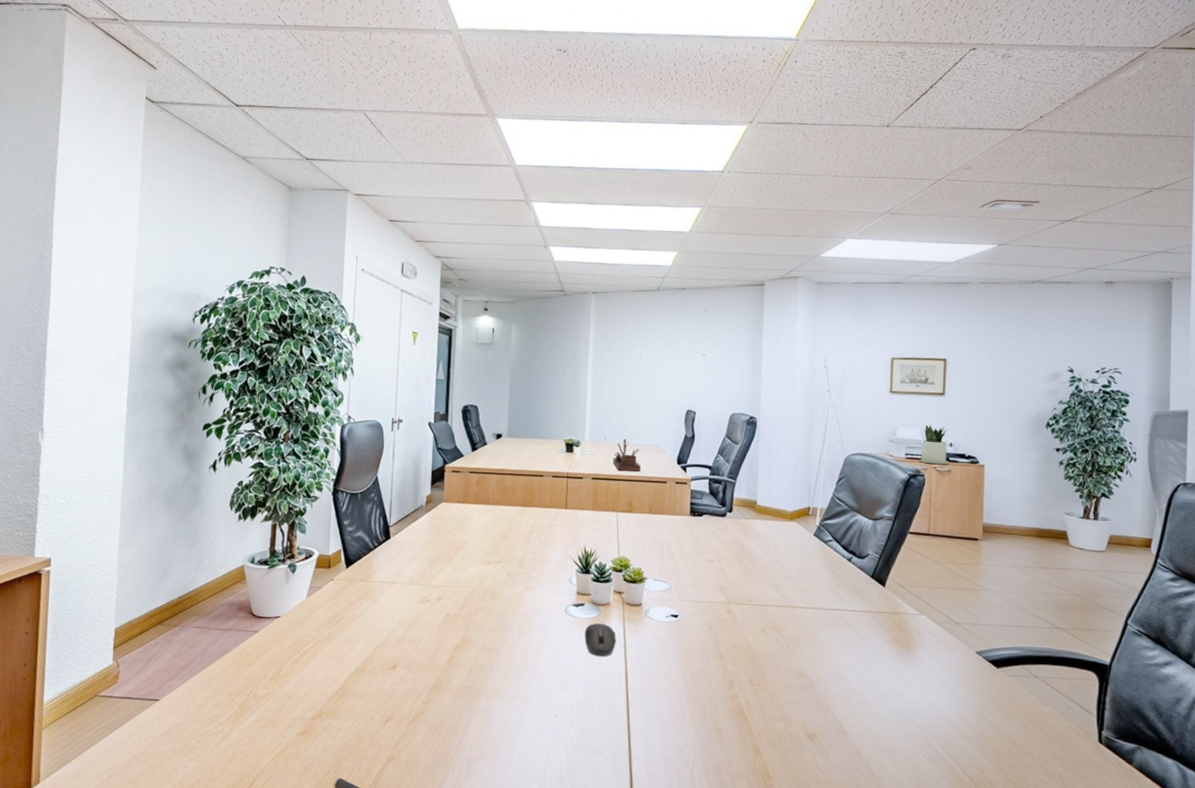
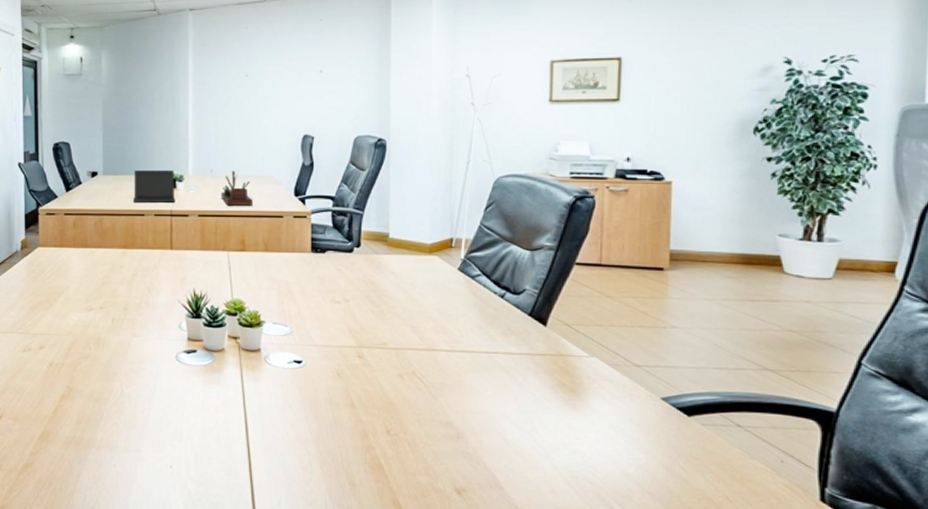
laptop: none [534,434,572,466] -> present [134,169,176,203]
computer mouse: present [584,623,616,657] -> none [197,370,234,406]
planter: present [918,425,949,465] -> none [586,137,625,184]

